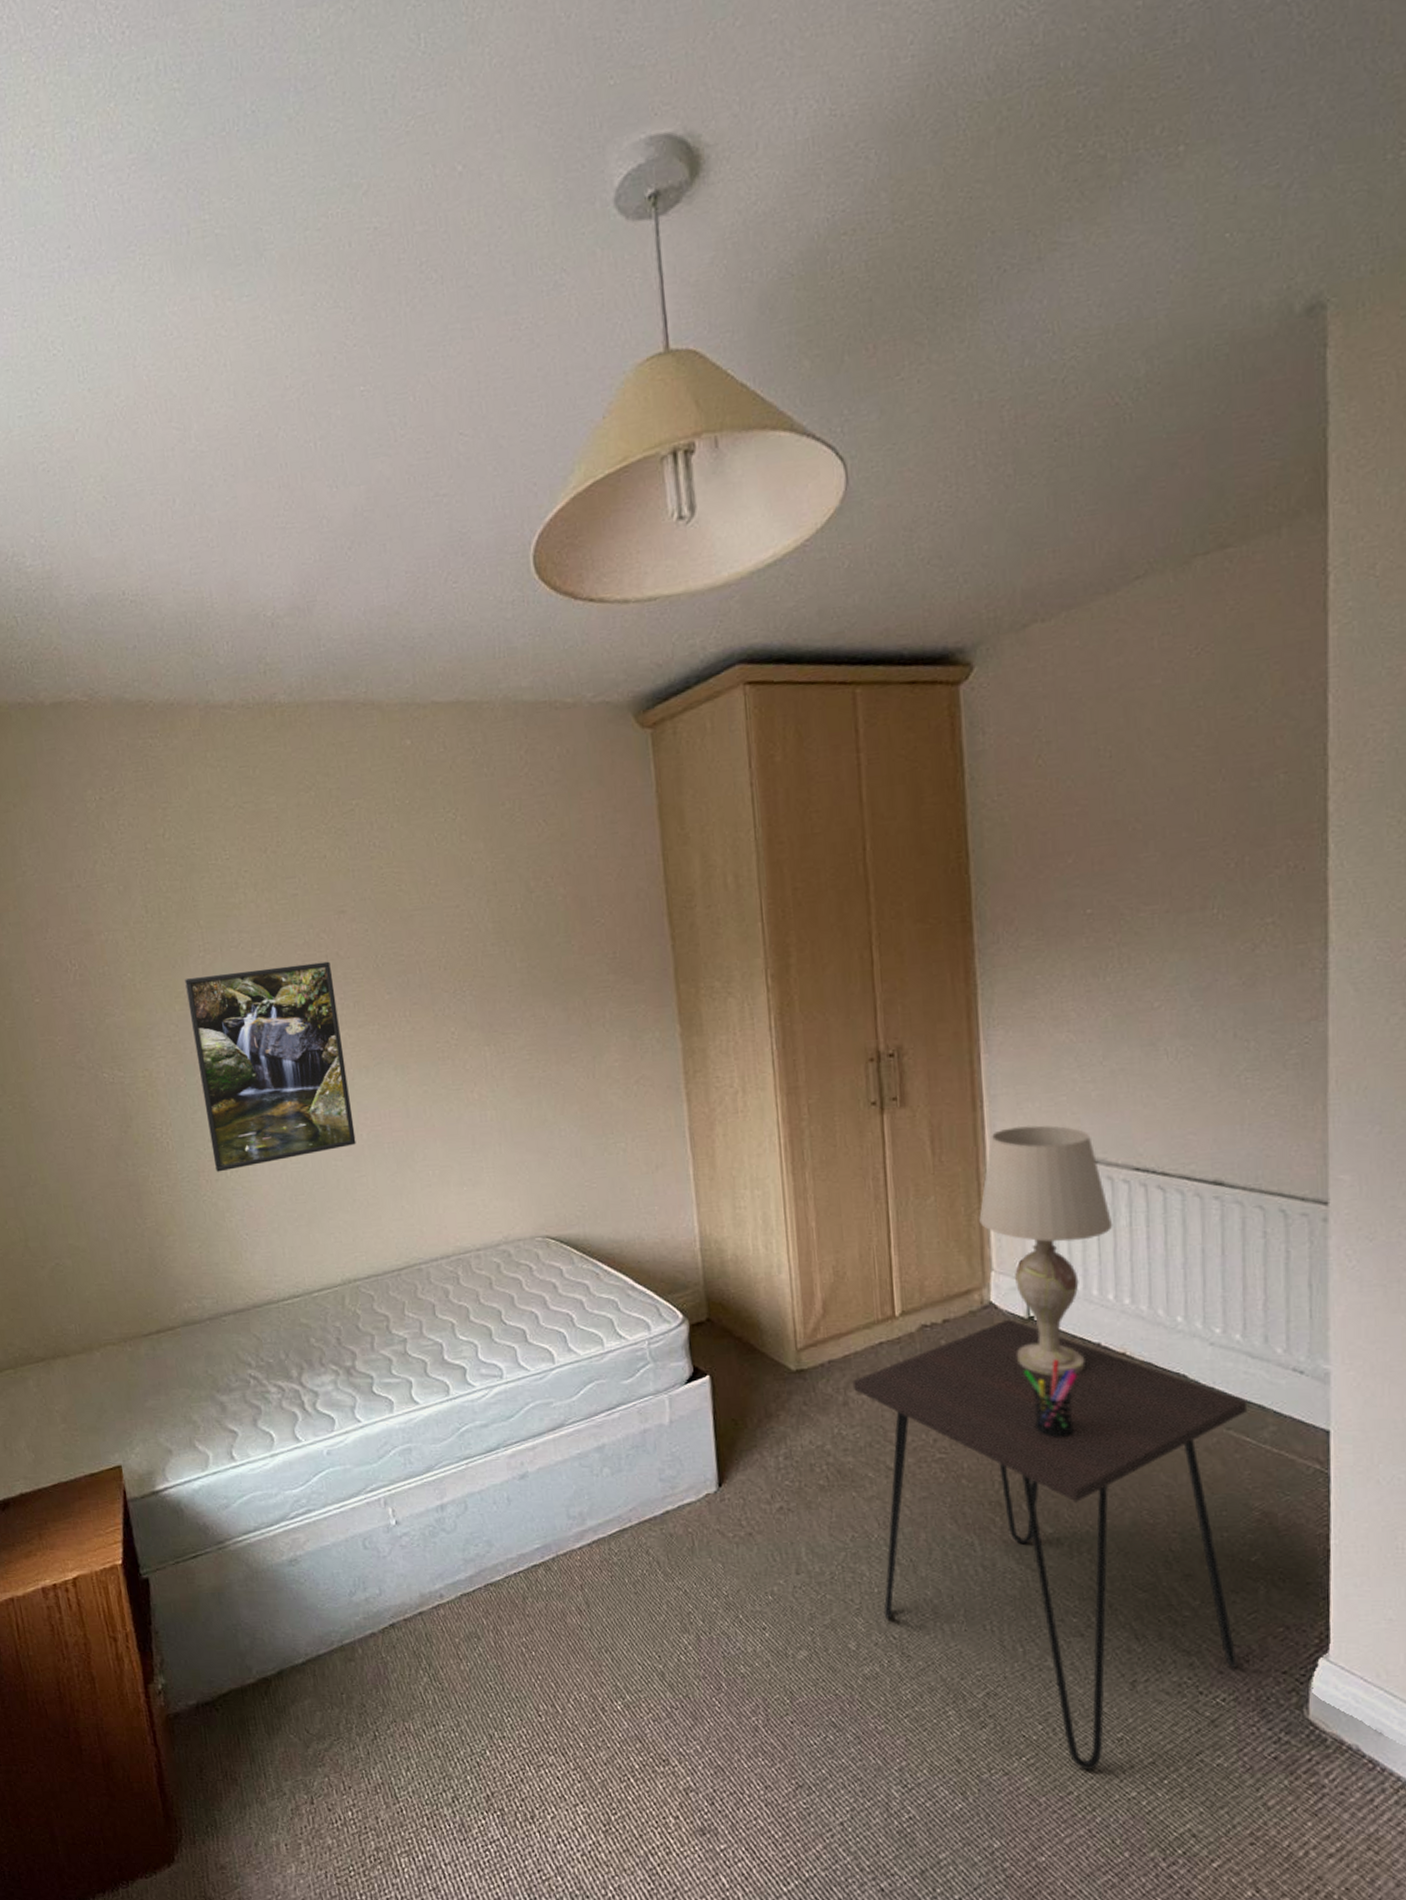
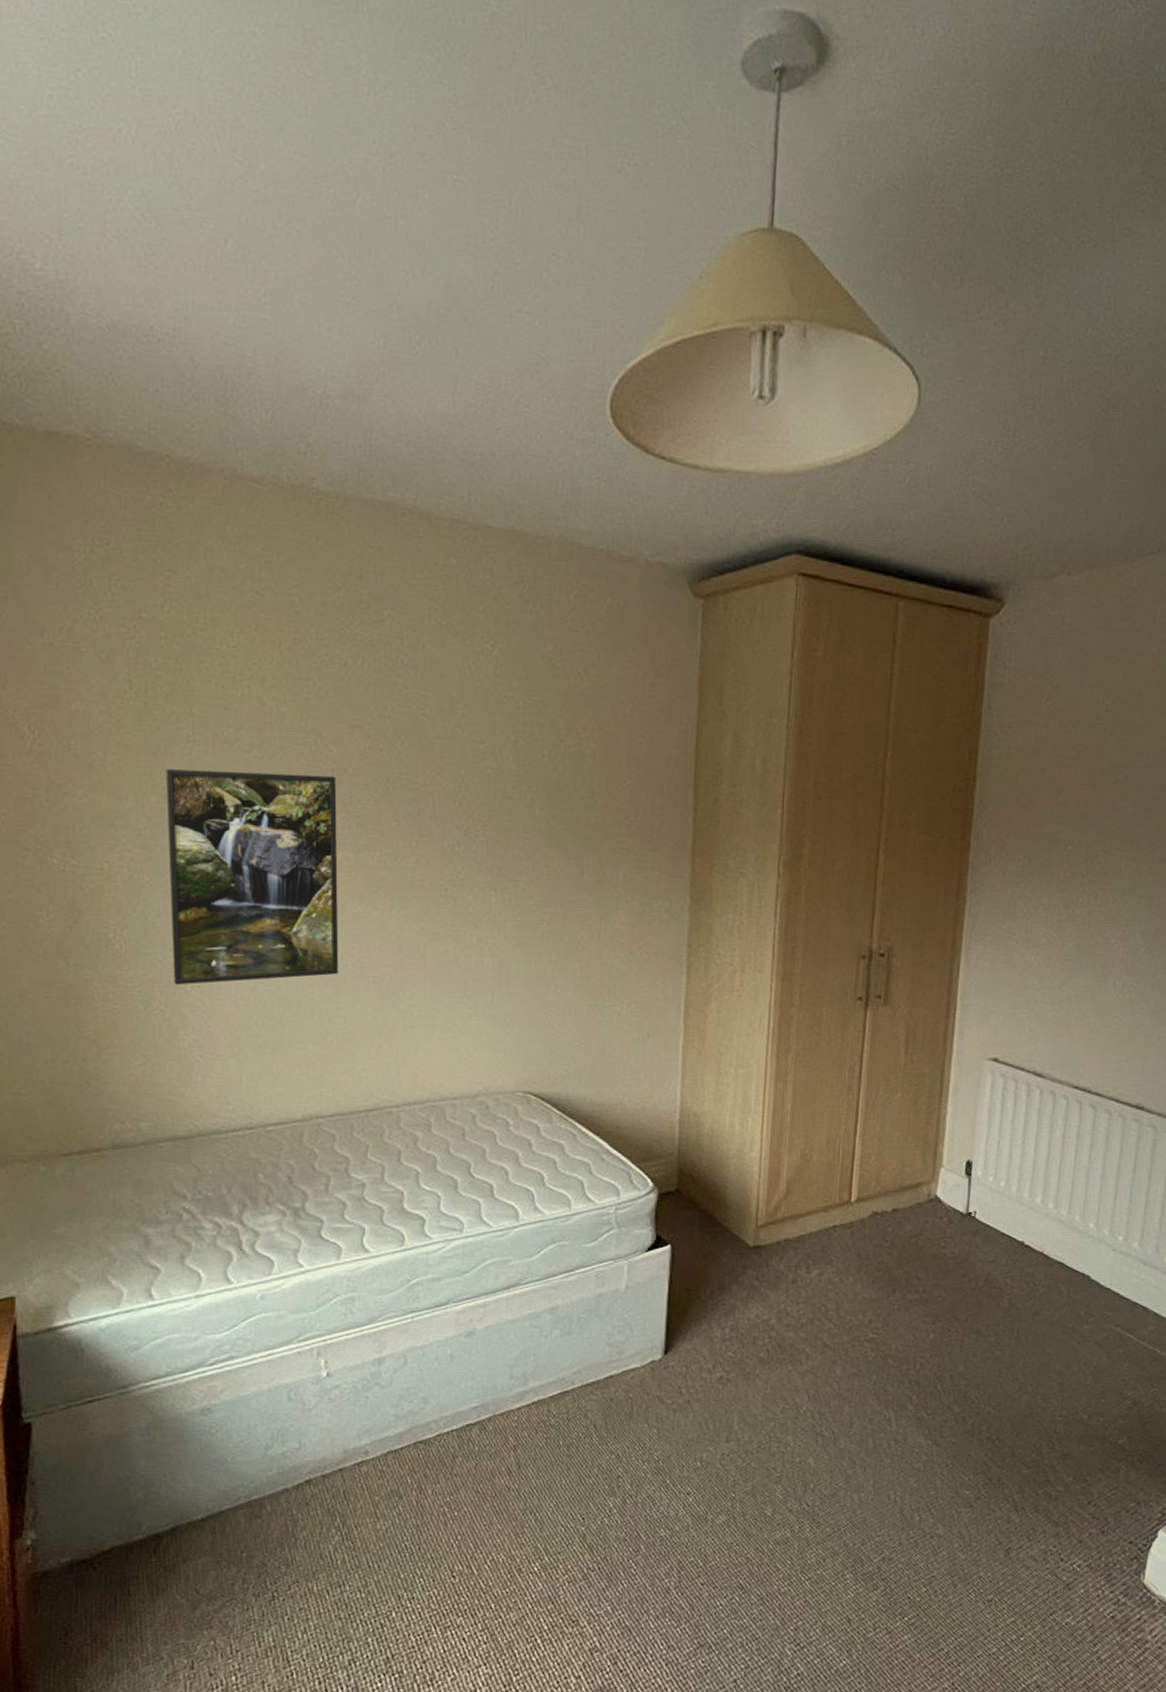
desk: present [852,1319,1248,1770] -> none [801,1213,1135,1628]
table lamp: present [979,1125,1113,1376] -> none [937,1035,1050,1269]
pen holder: present [1023,1359,1077,1438] -> none [955,1254,1000,1326]

